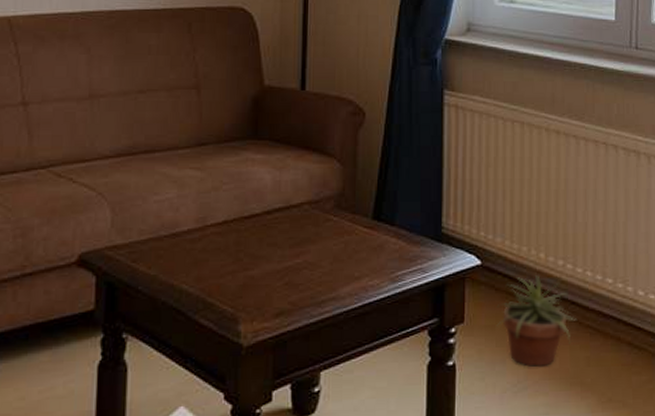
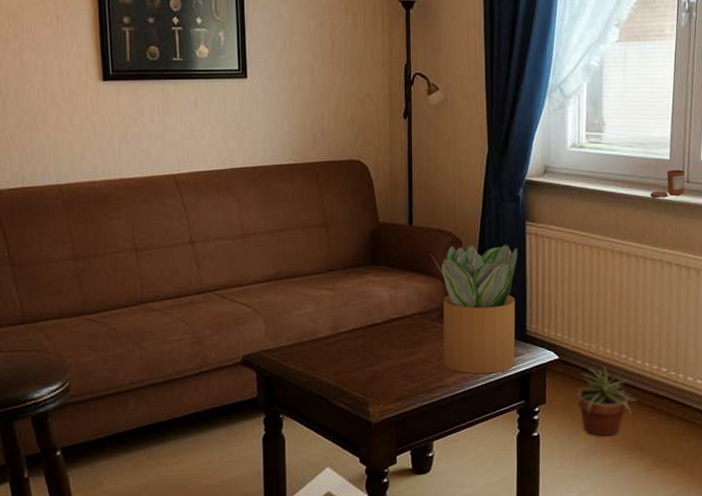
potted plant: none [325,117,434,283] -> present [430,244,518,374]
candle: none [592,33,633,66] -> present [650,169,685,198]

